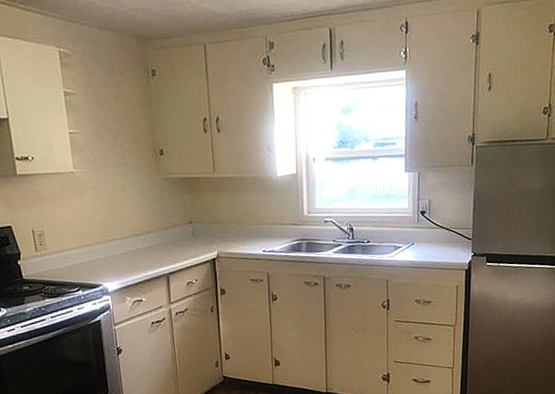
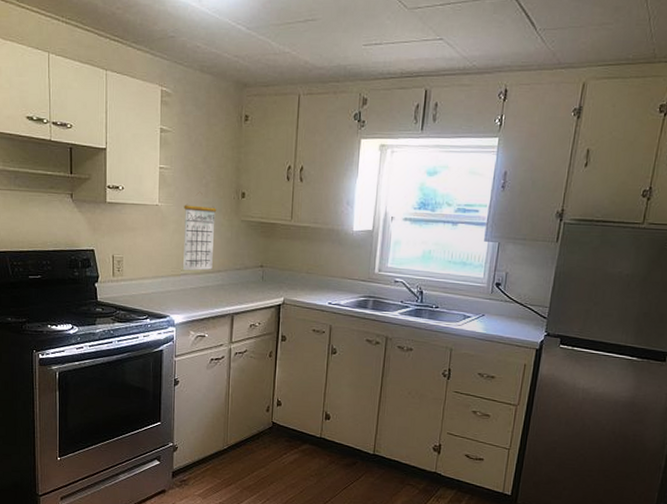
calendar: none [101,153,140,237] -> present [183,191,217,271]

